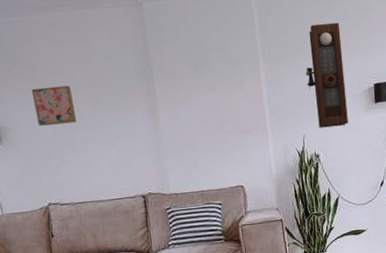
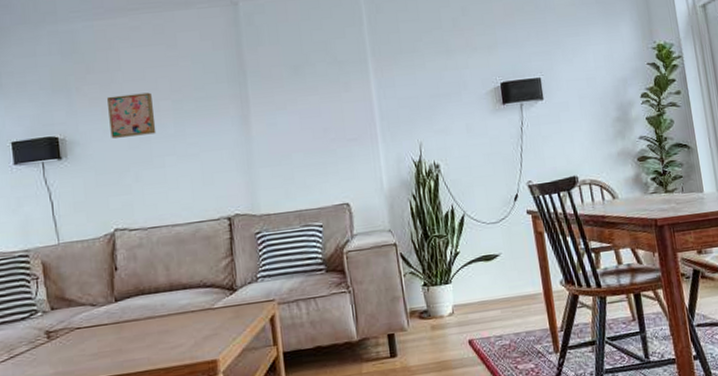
pendulum clock: present [305,22,348,128] -> none [421,17,473,134]

